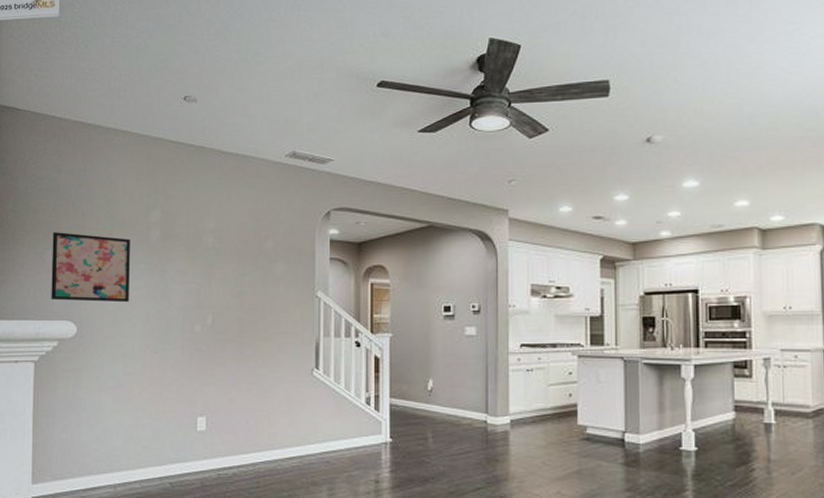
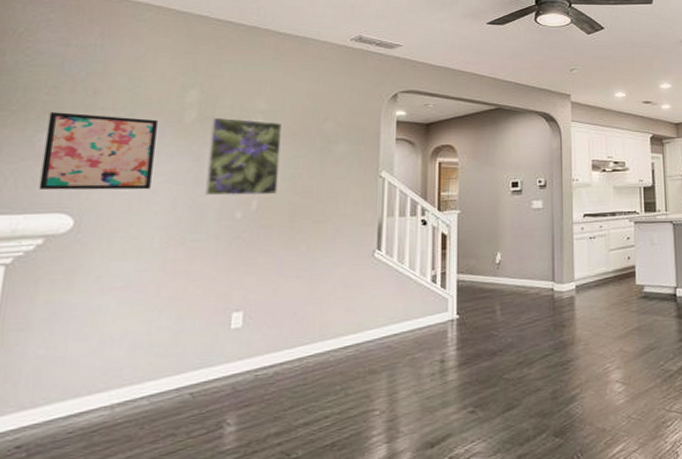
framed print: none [171,236,229,311] -> present [205,117,282,196]

